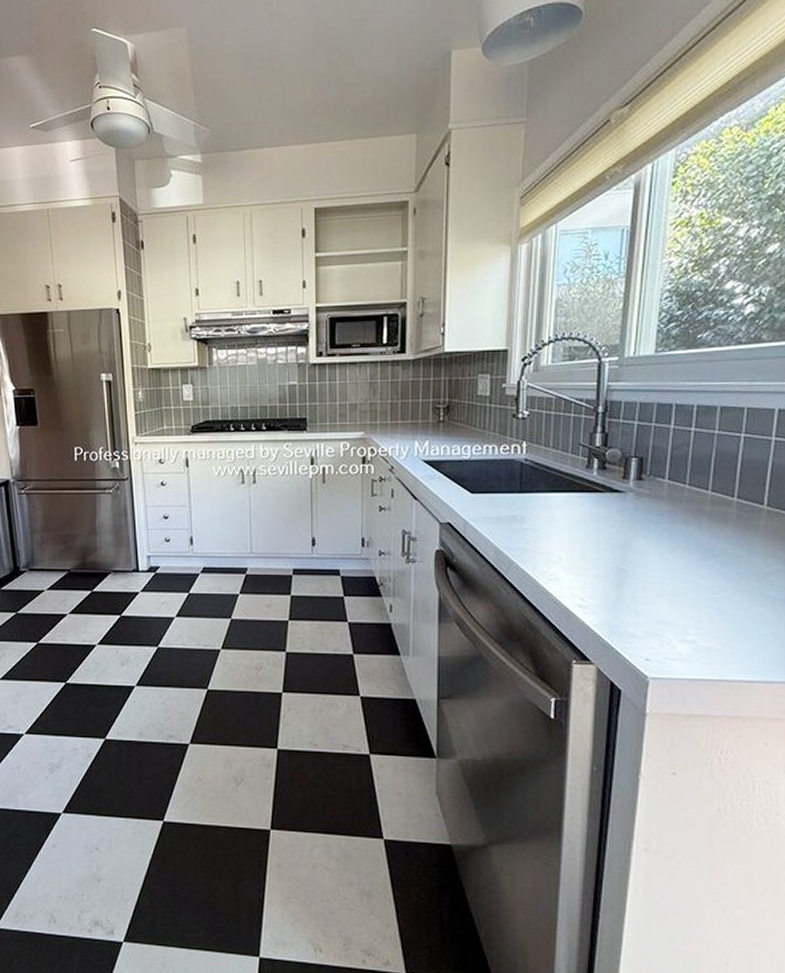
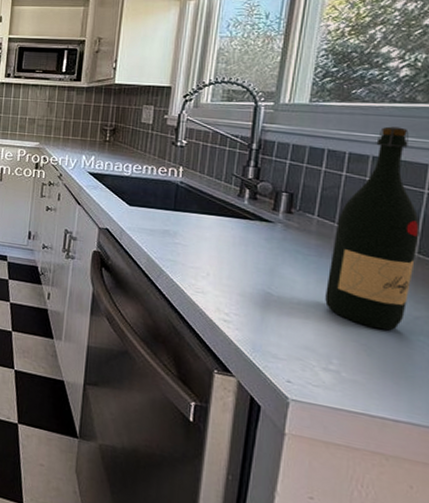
wine bottle: none [680,371,768,591] -> present [325,126,420,330]

